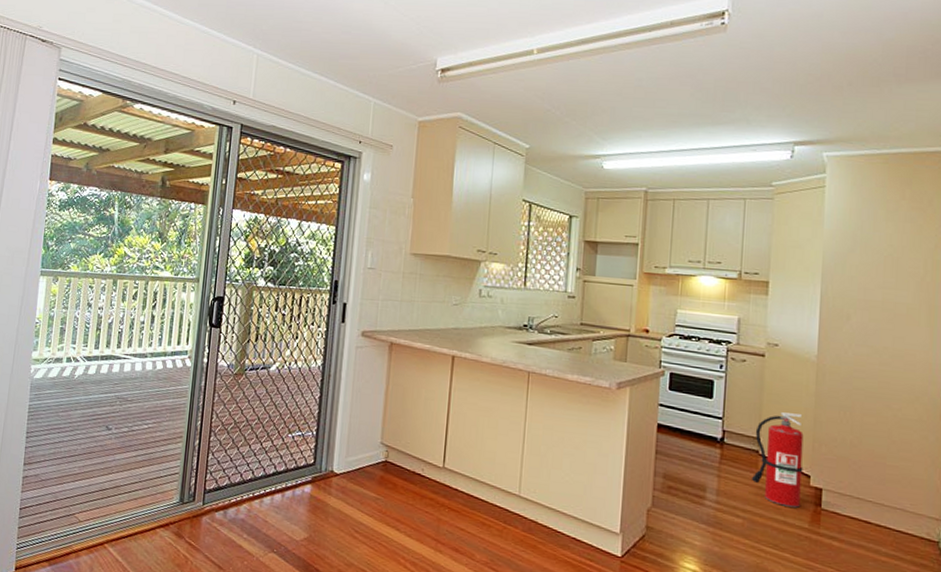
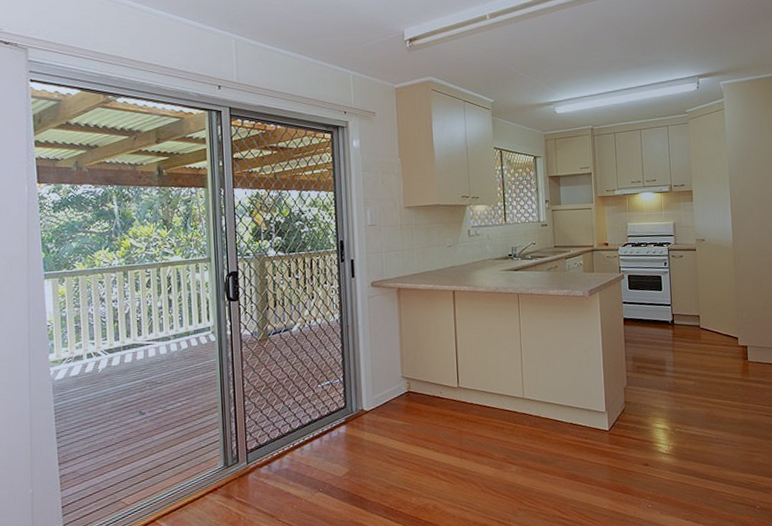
fire extinguisher: present [751,412,804,508] -> none [695,291,733,365]

